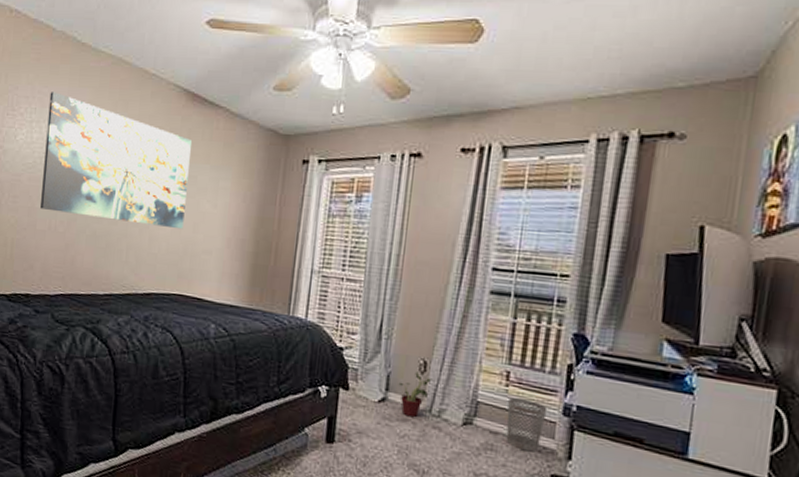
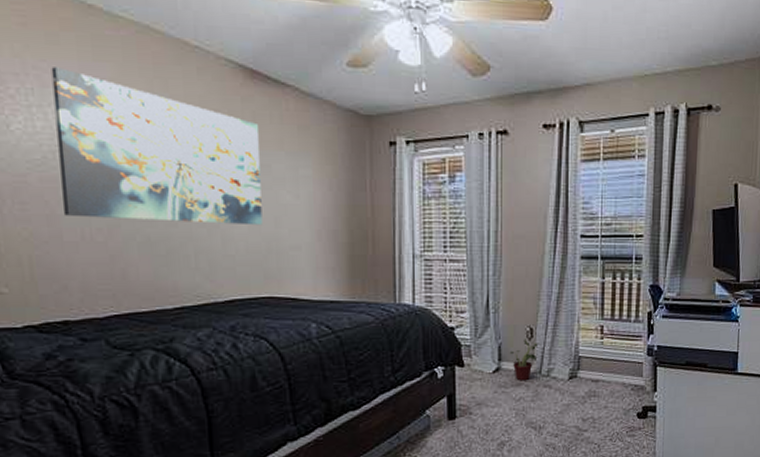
wastebasket: present [506,398,548,452] -> none [604,348,636,391]

